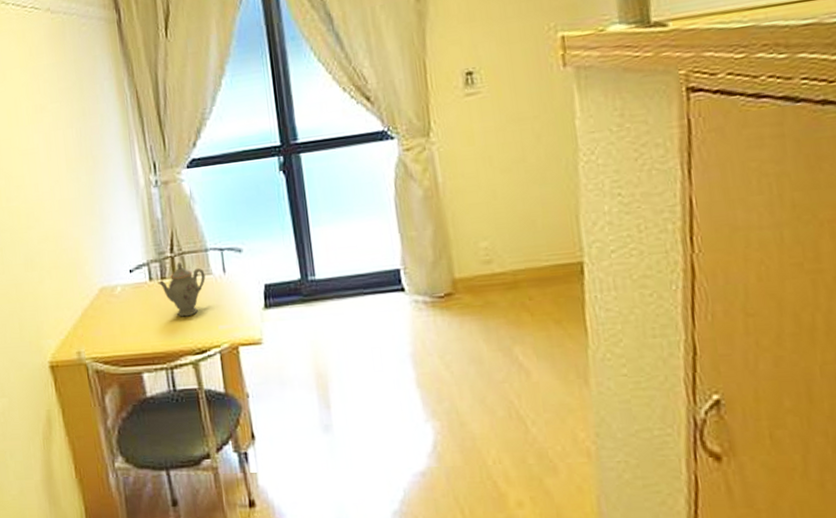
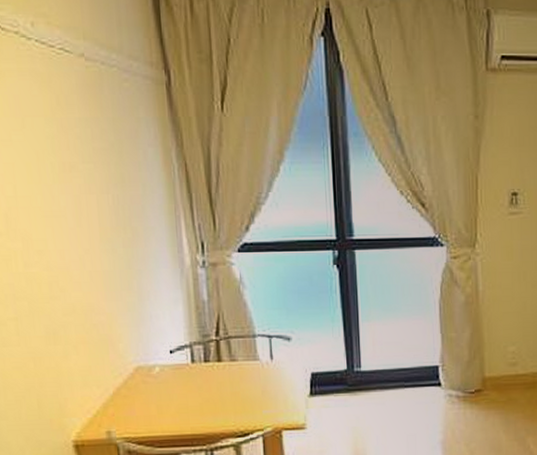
teapot: present [158,262,206,317] -> none [200,346,252,401]

